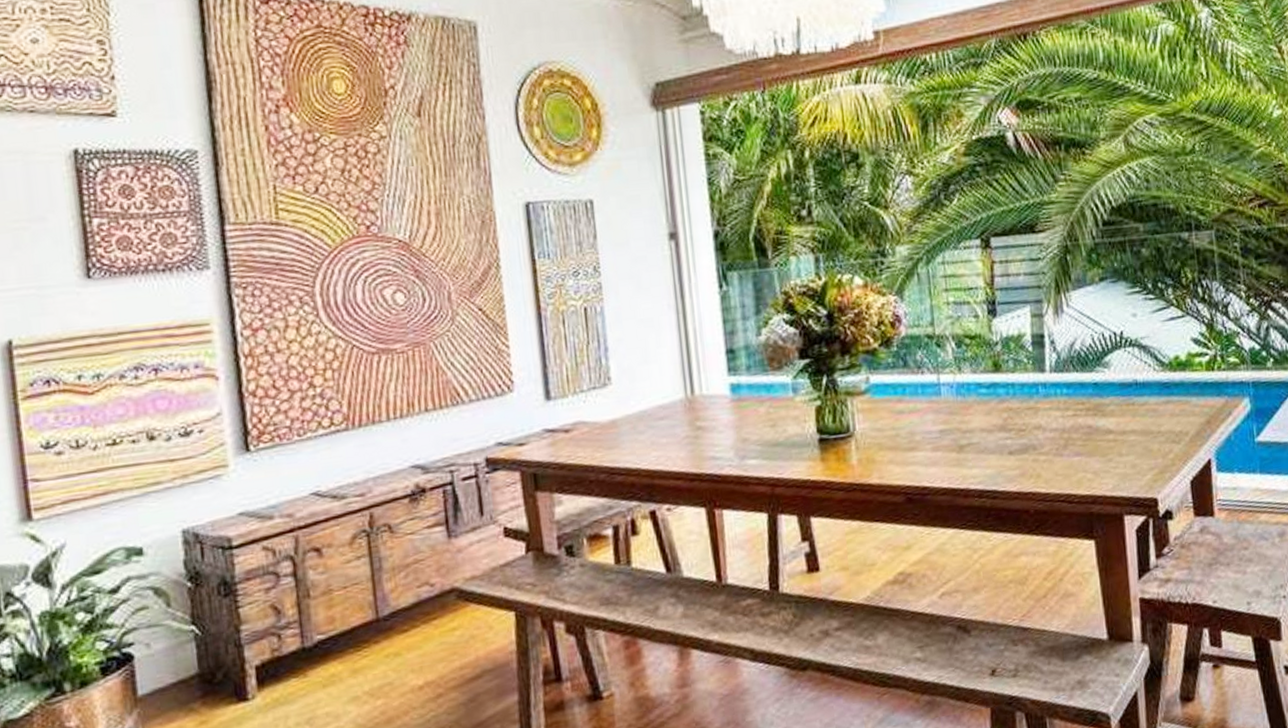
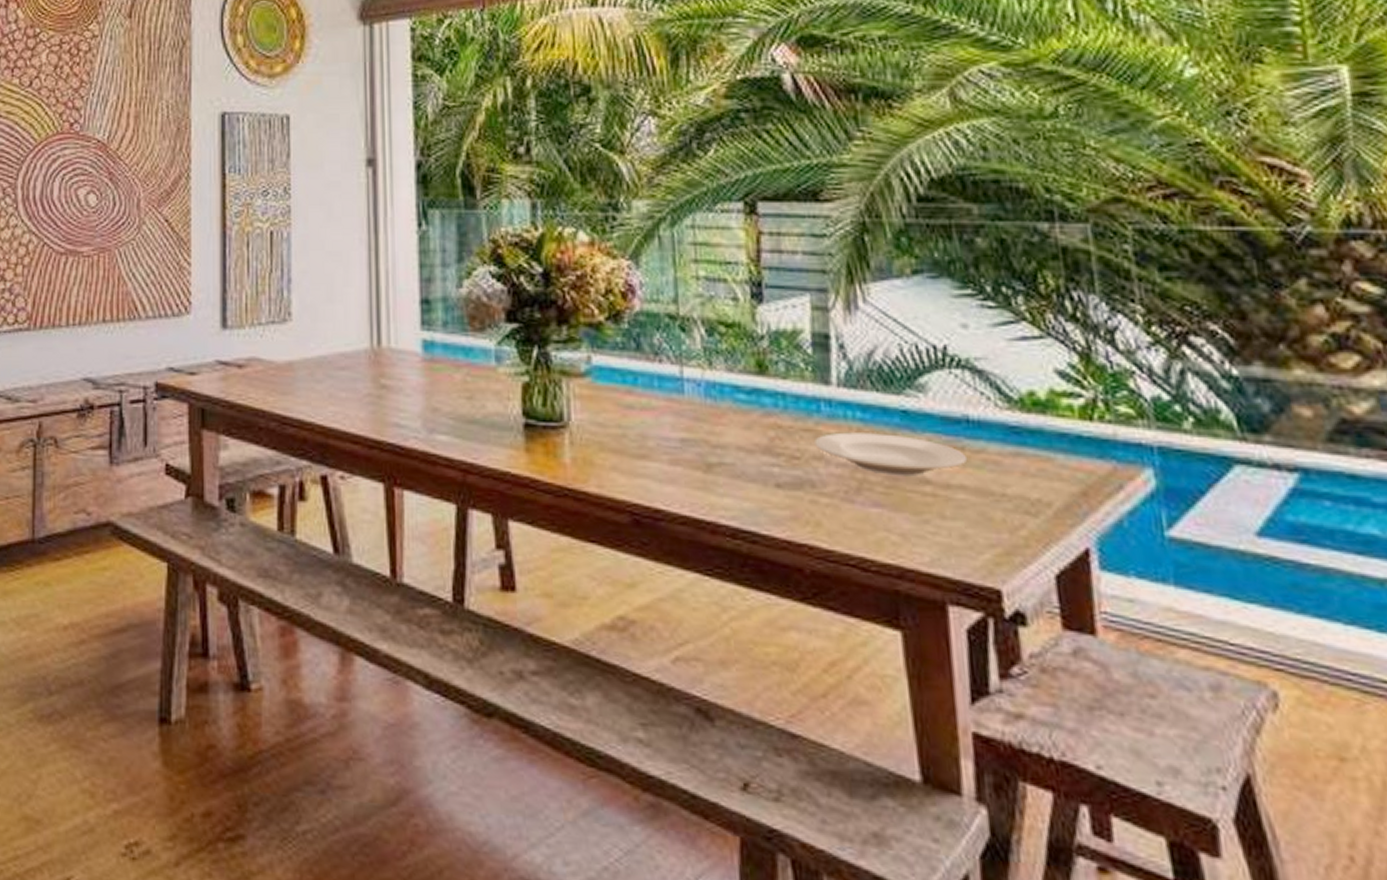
plate: none [1035,401,1137,432] -> present [814,432,968,475]

